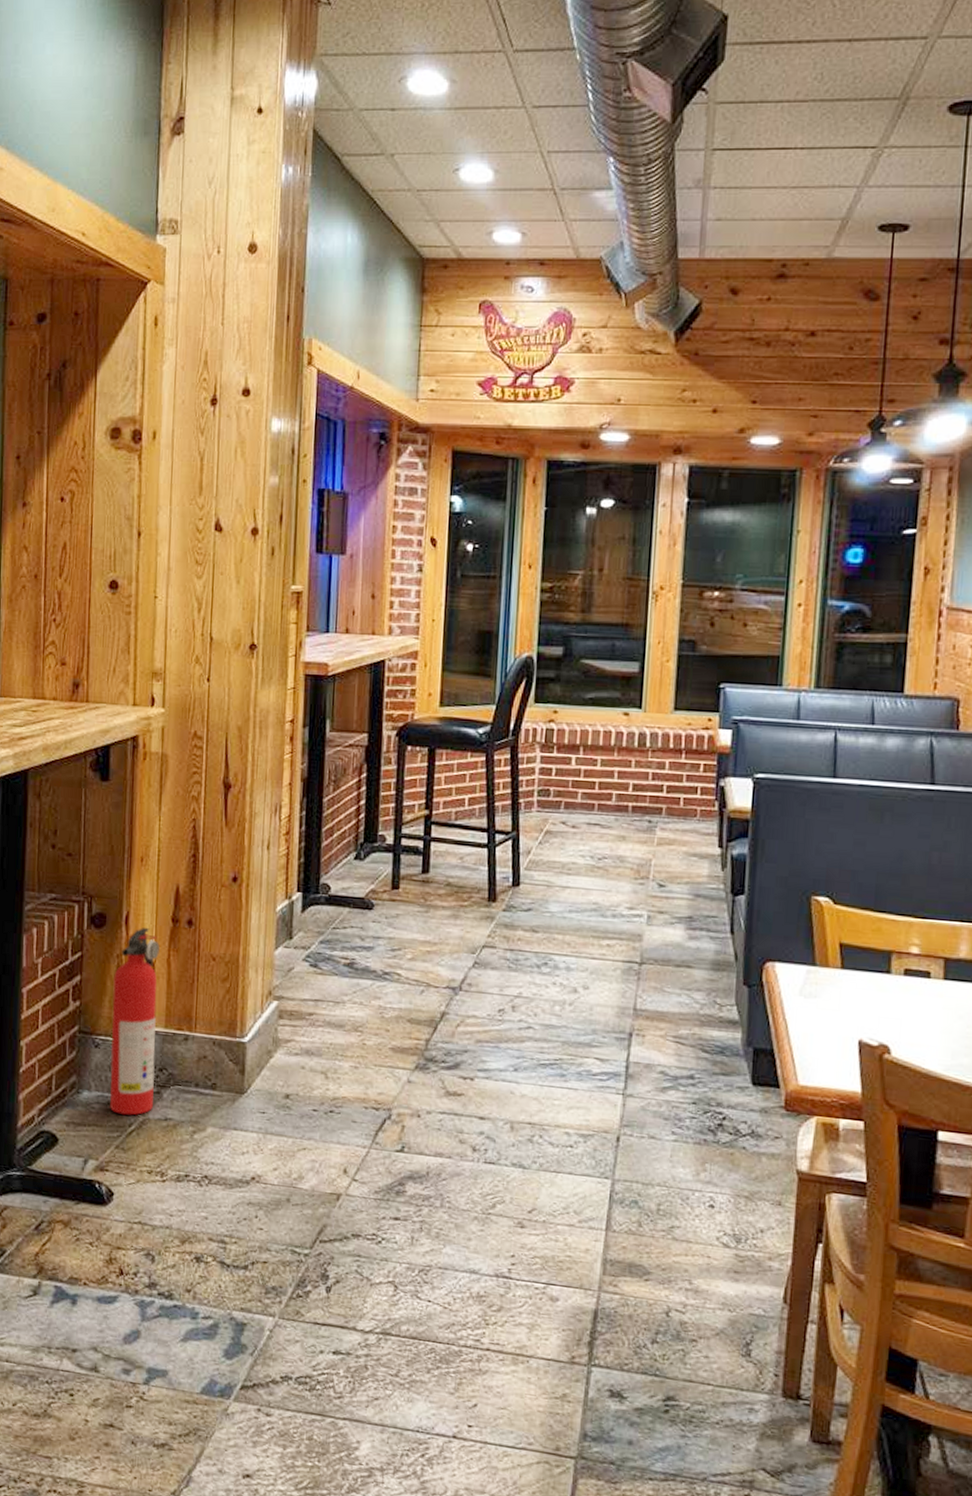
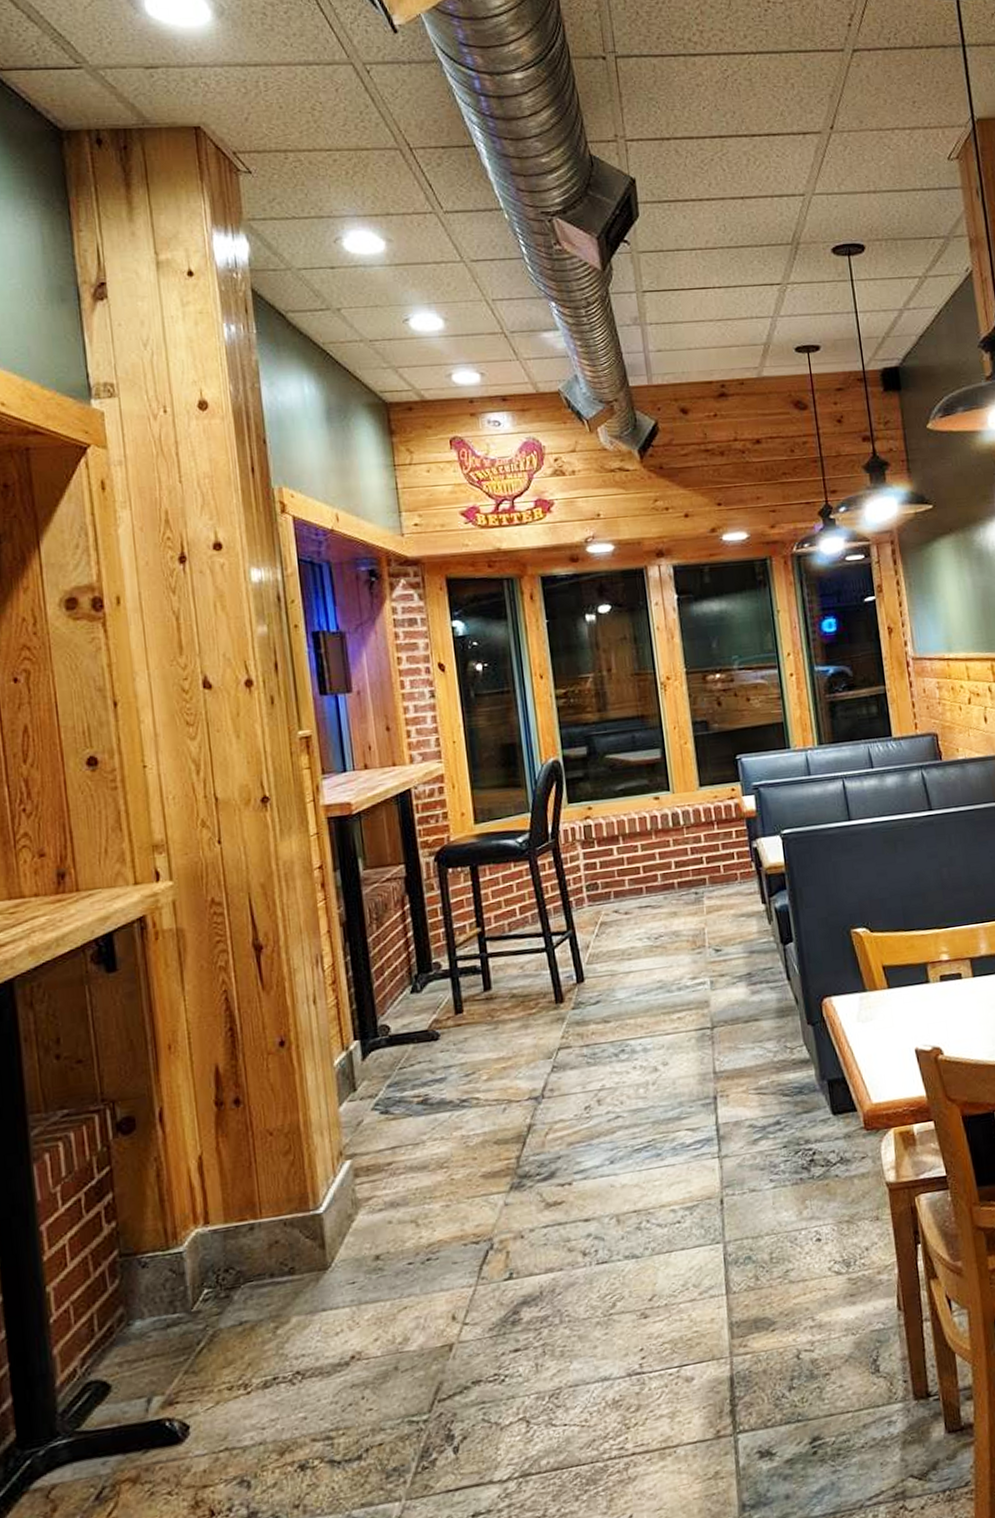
fire extinguisher: present [110,928,160,1116] -> none [154,1119,223,1335]

